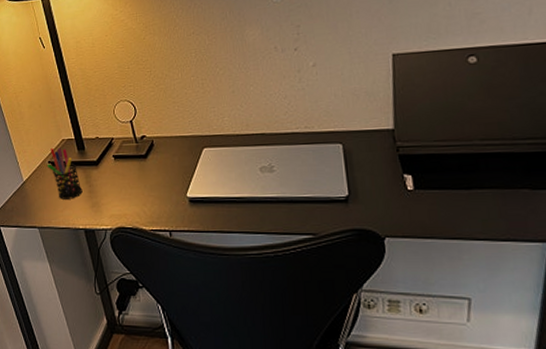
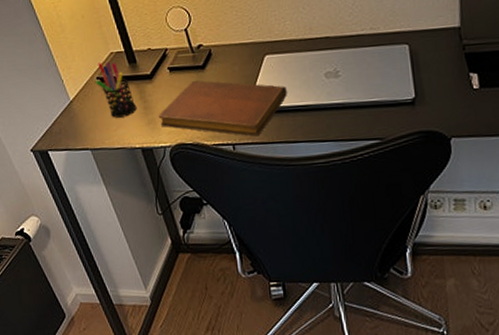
notebook: none [101,168,223,225] -> present [158,80,287,137]

